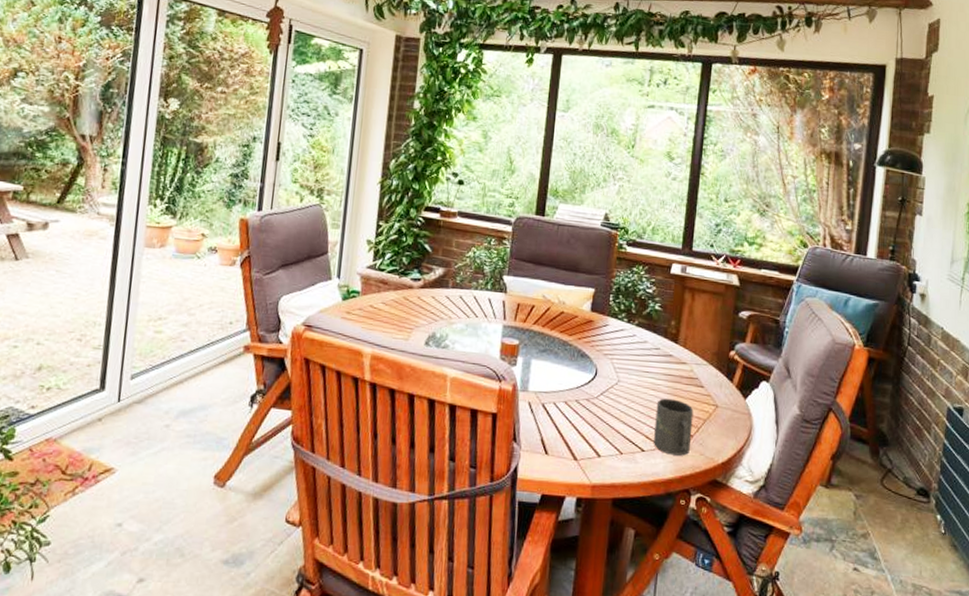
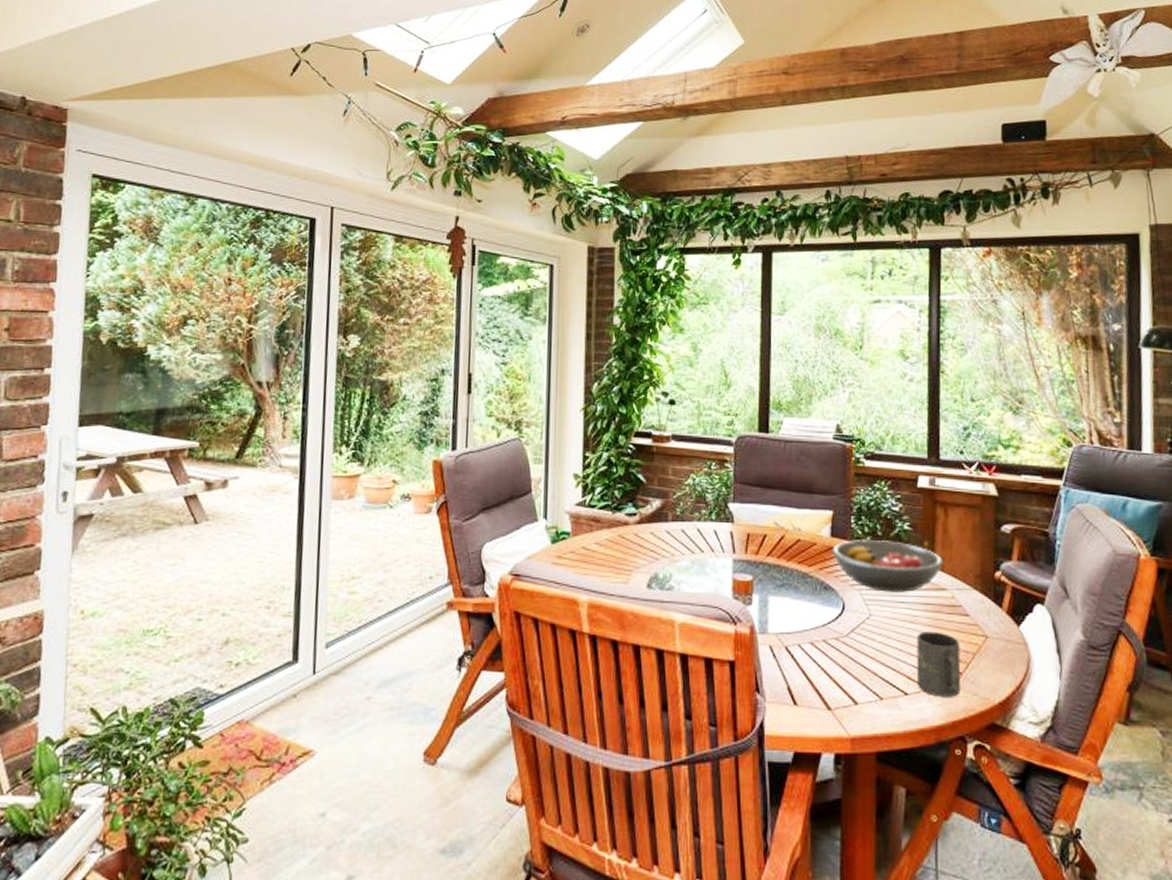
fruit bowl: none [590,315,687,364] -> present [832,539,944,592]

